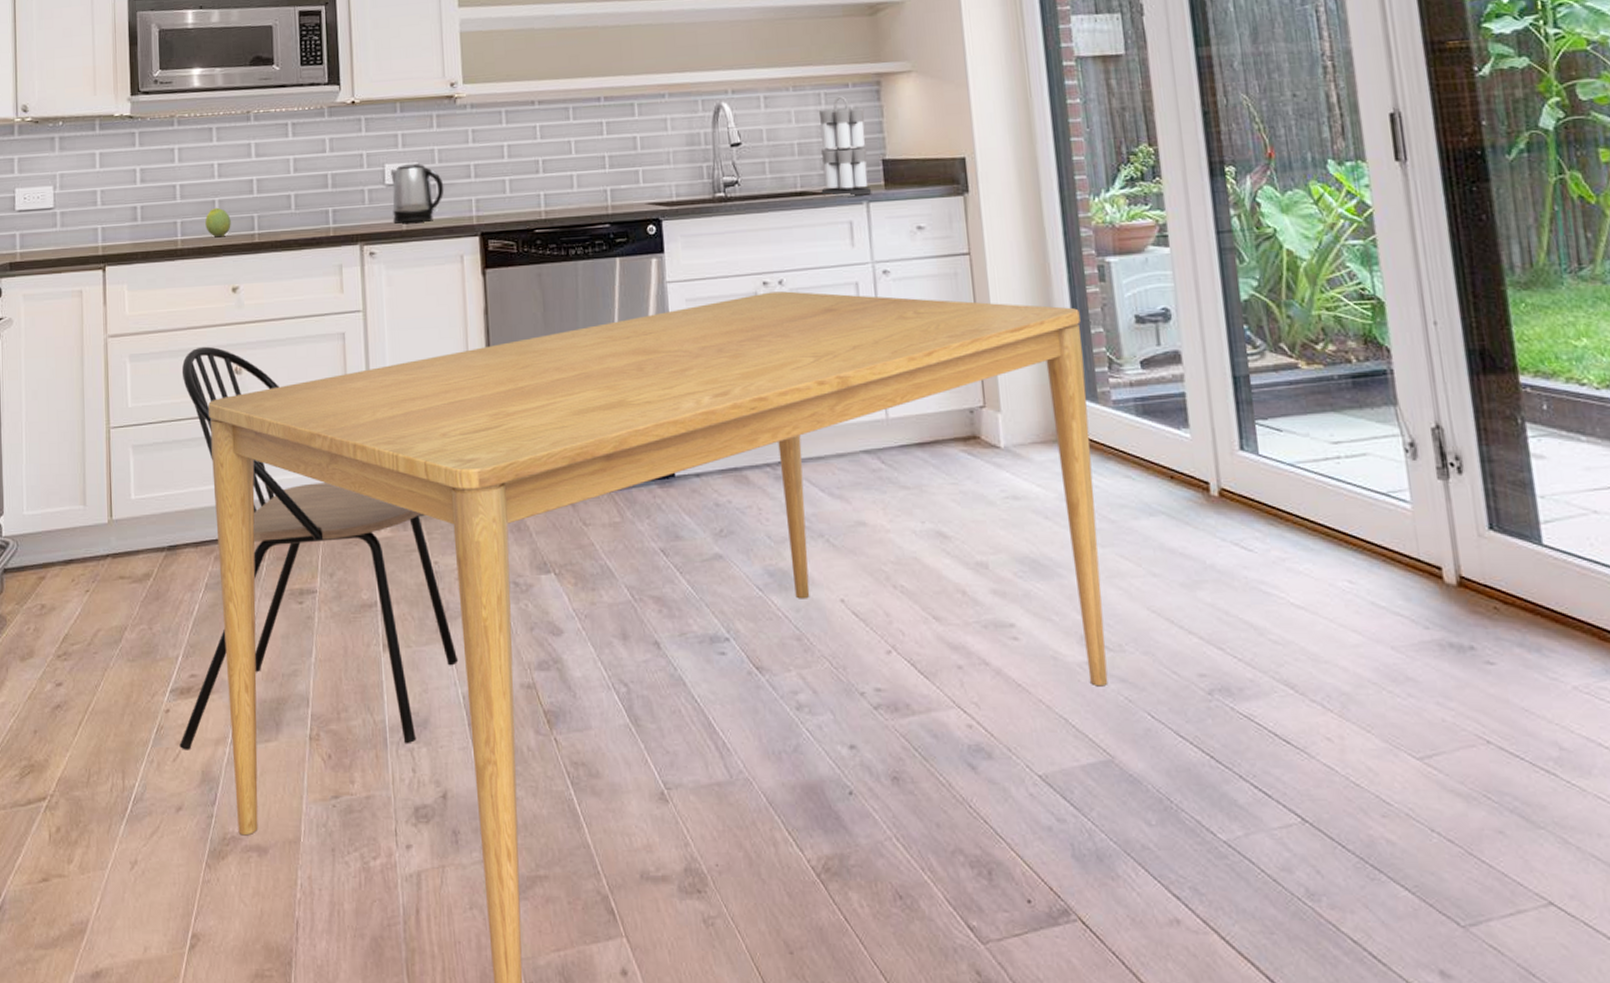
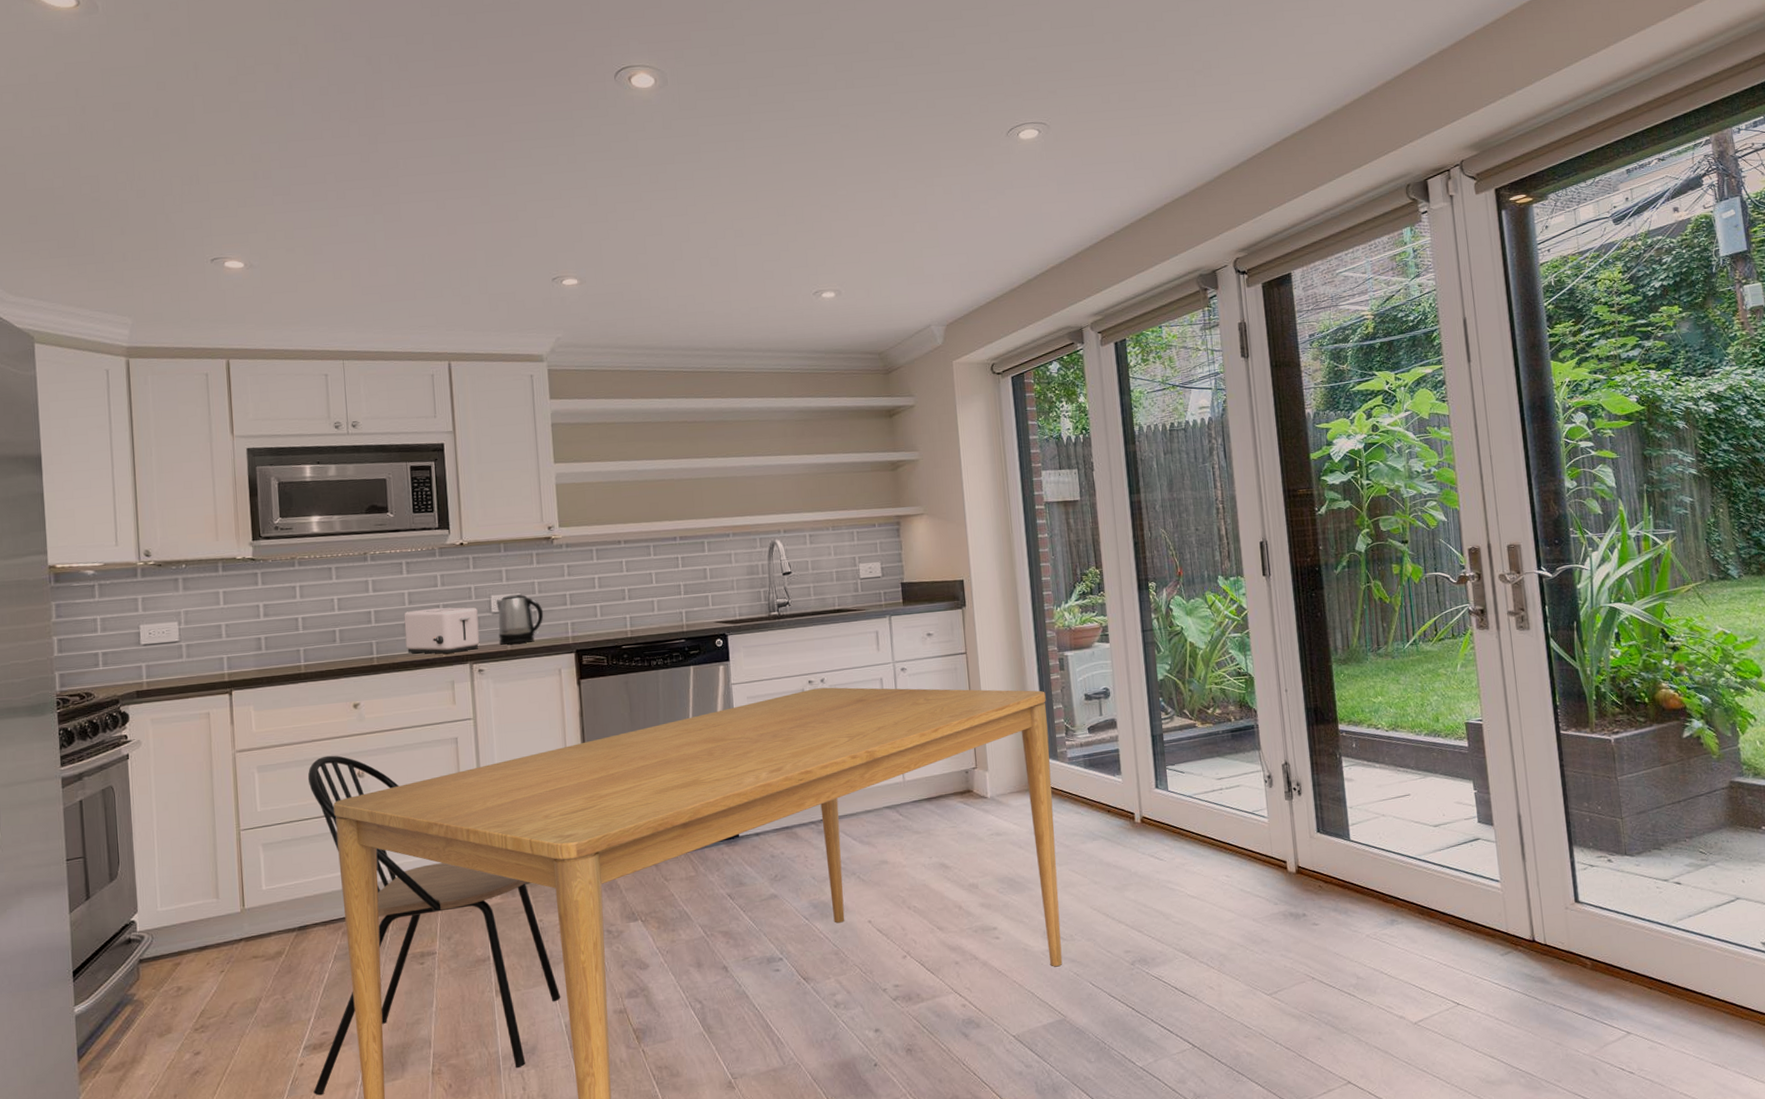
fruit: present [205,207,231,238] -> none [327,636,351,662]
toaster: none [288,177,372,233] -> present [403,607,480,655]
spice rack: present [818,96,872,197] -> none [852,534,893,613]

